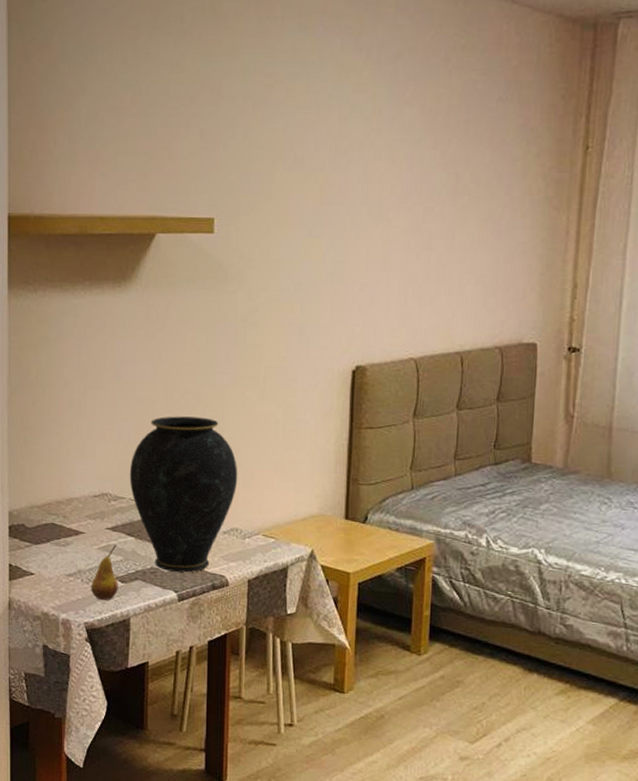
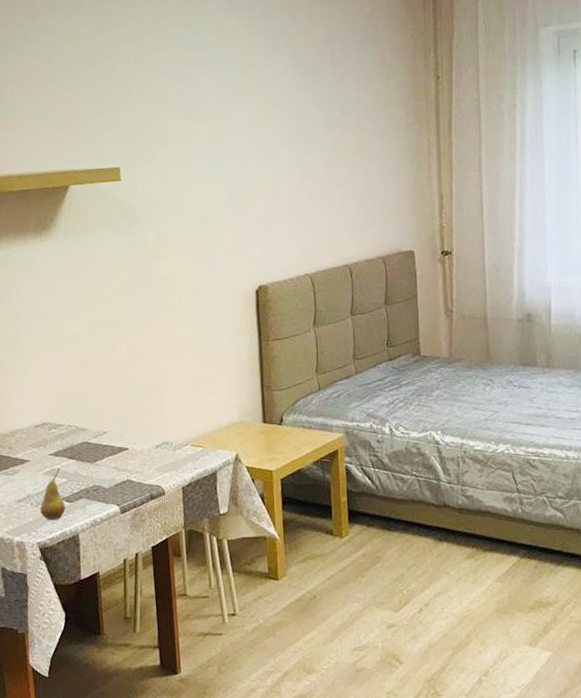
vase: present [129,416,238,573] -> none [65,345,164,487]

